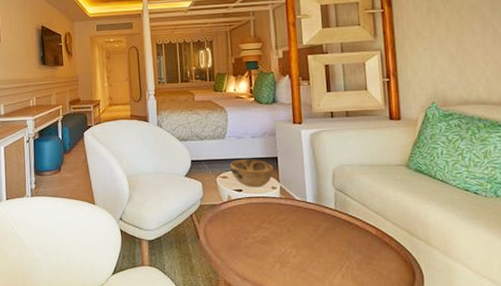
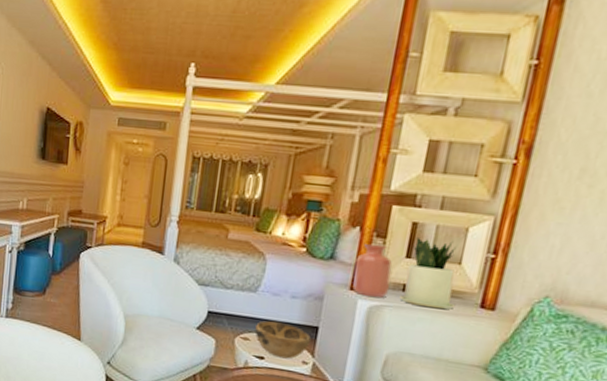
vase: none [292,85,322,127] -> present [352,244,393,299]
planter: none [330,73,372,127] -> present [399,238,458,310]

